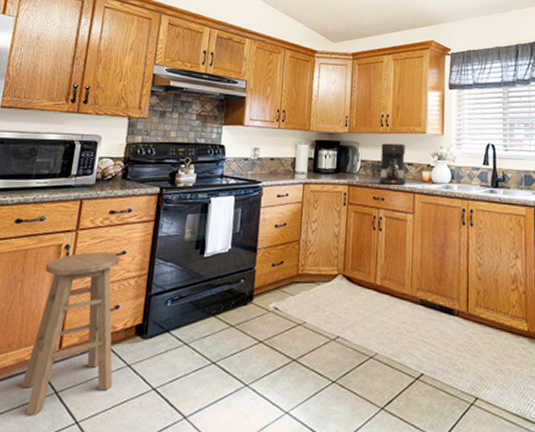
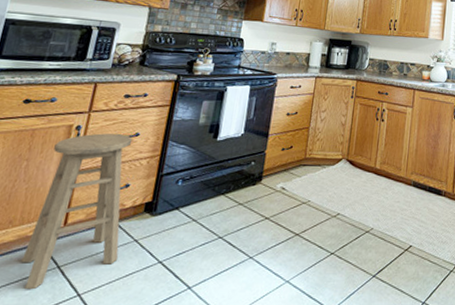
coffee maker: present [379,143,406,185] -> none [384,45,410,82]

